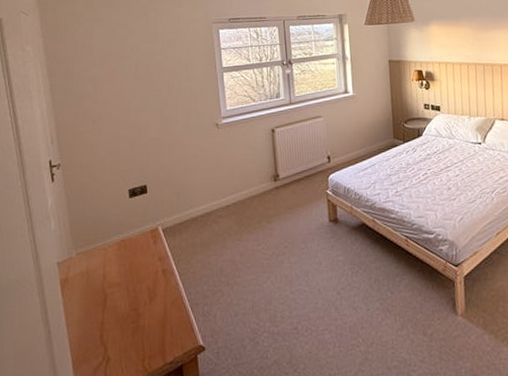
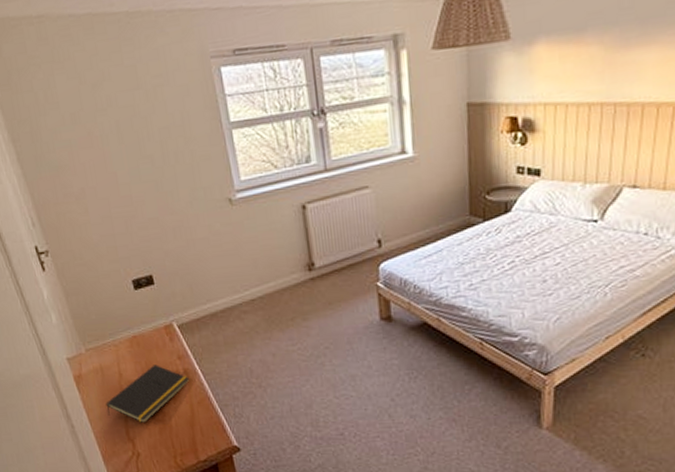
notepad: none [85,266,167,326] -> present [105,364,190,424]

